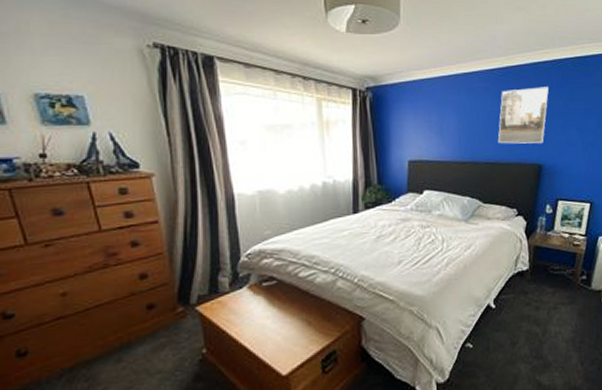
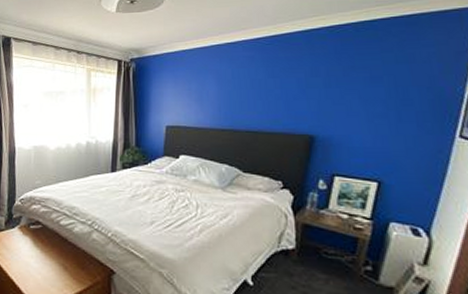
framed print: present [497,87,549,144] -> none [261,54,324,113]

